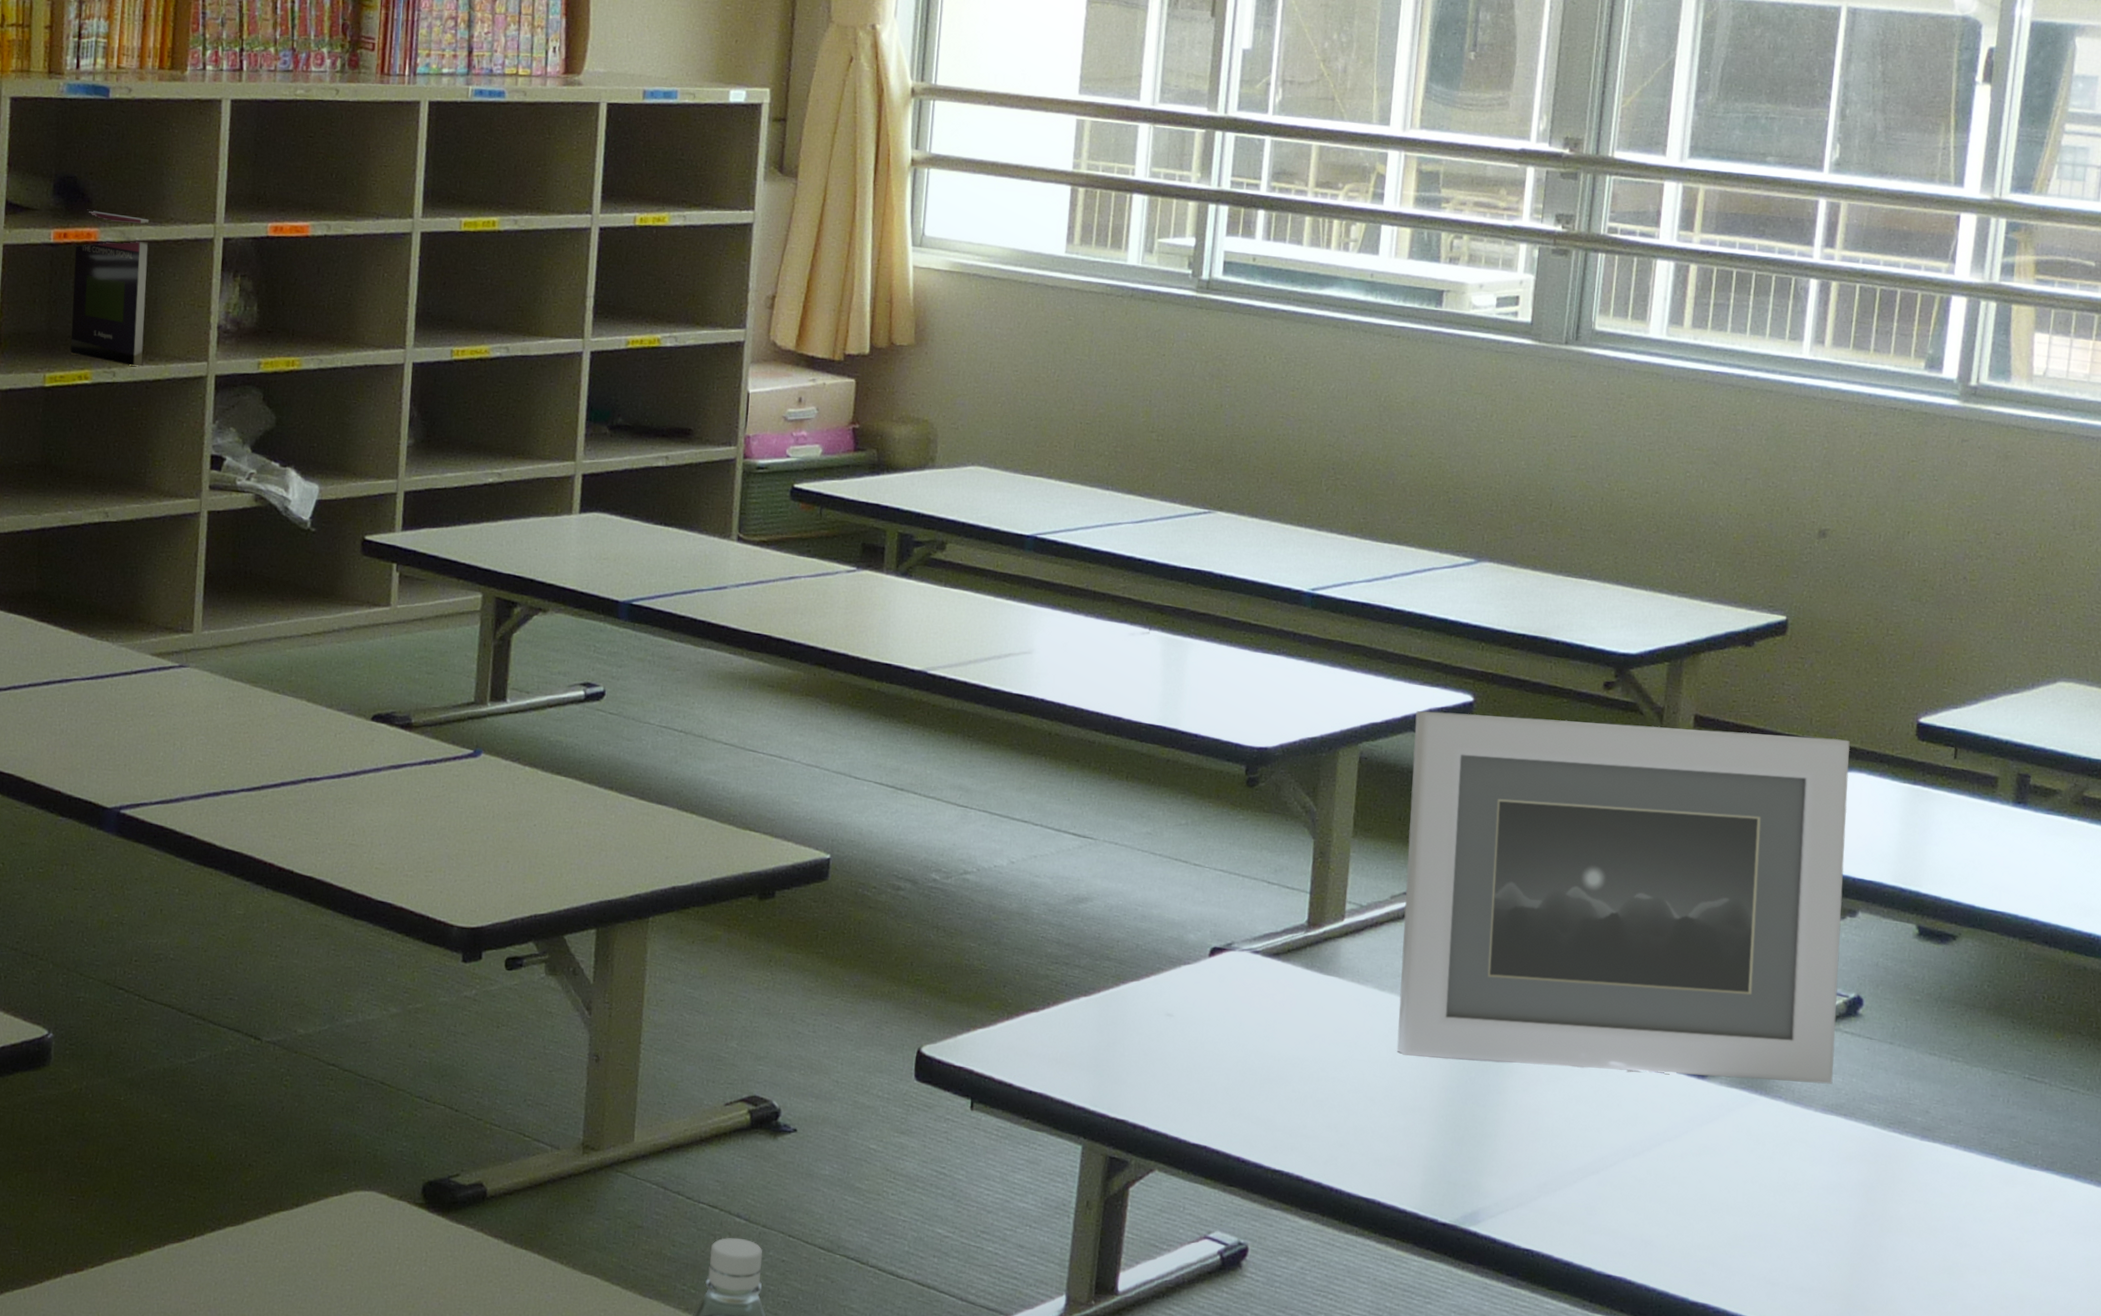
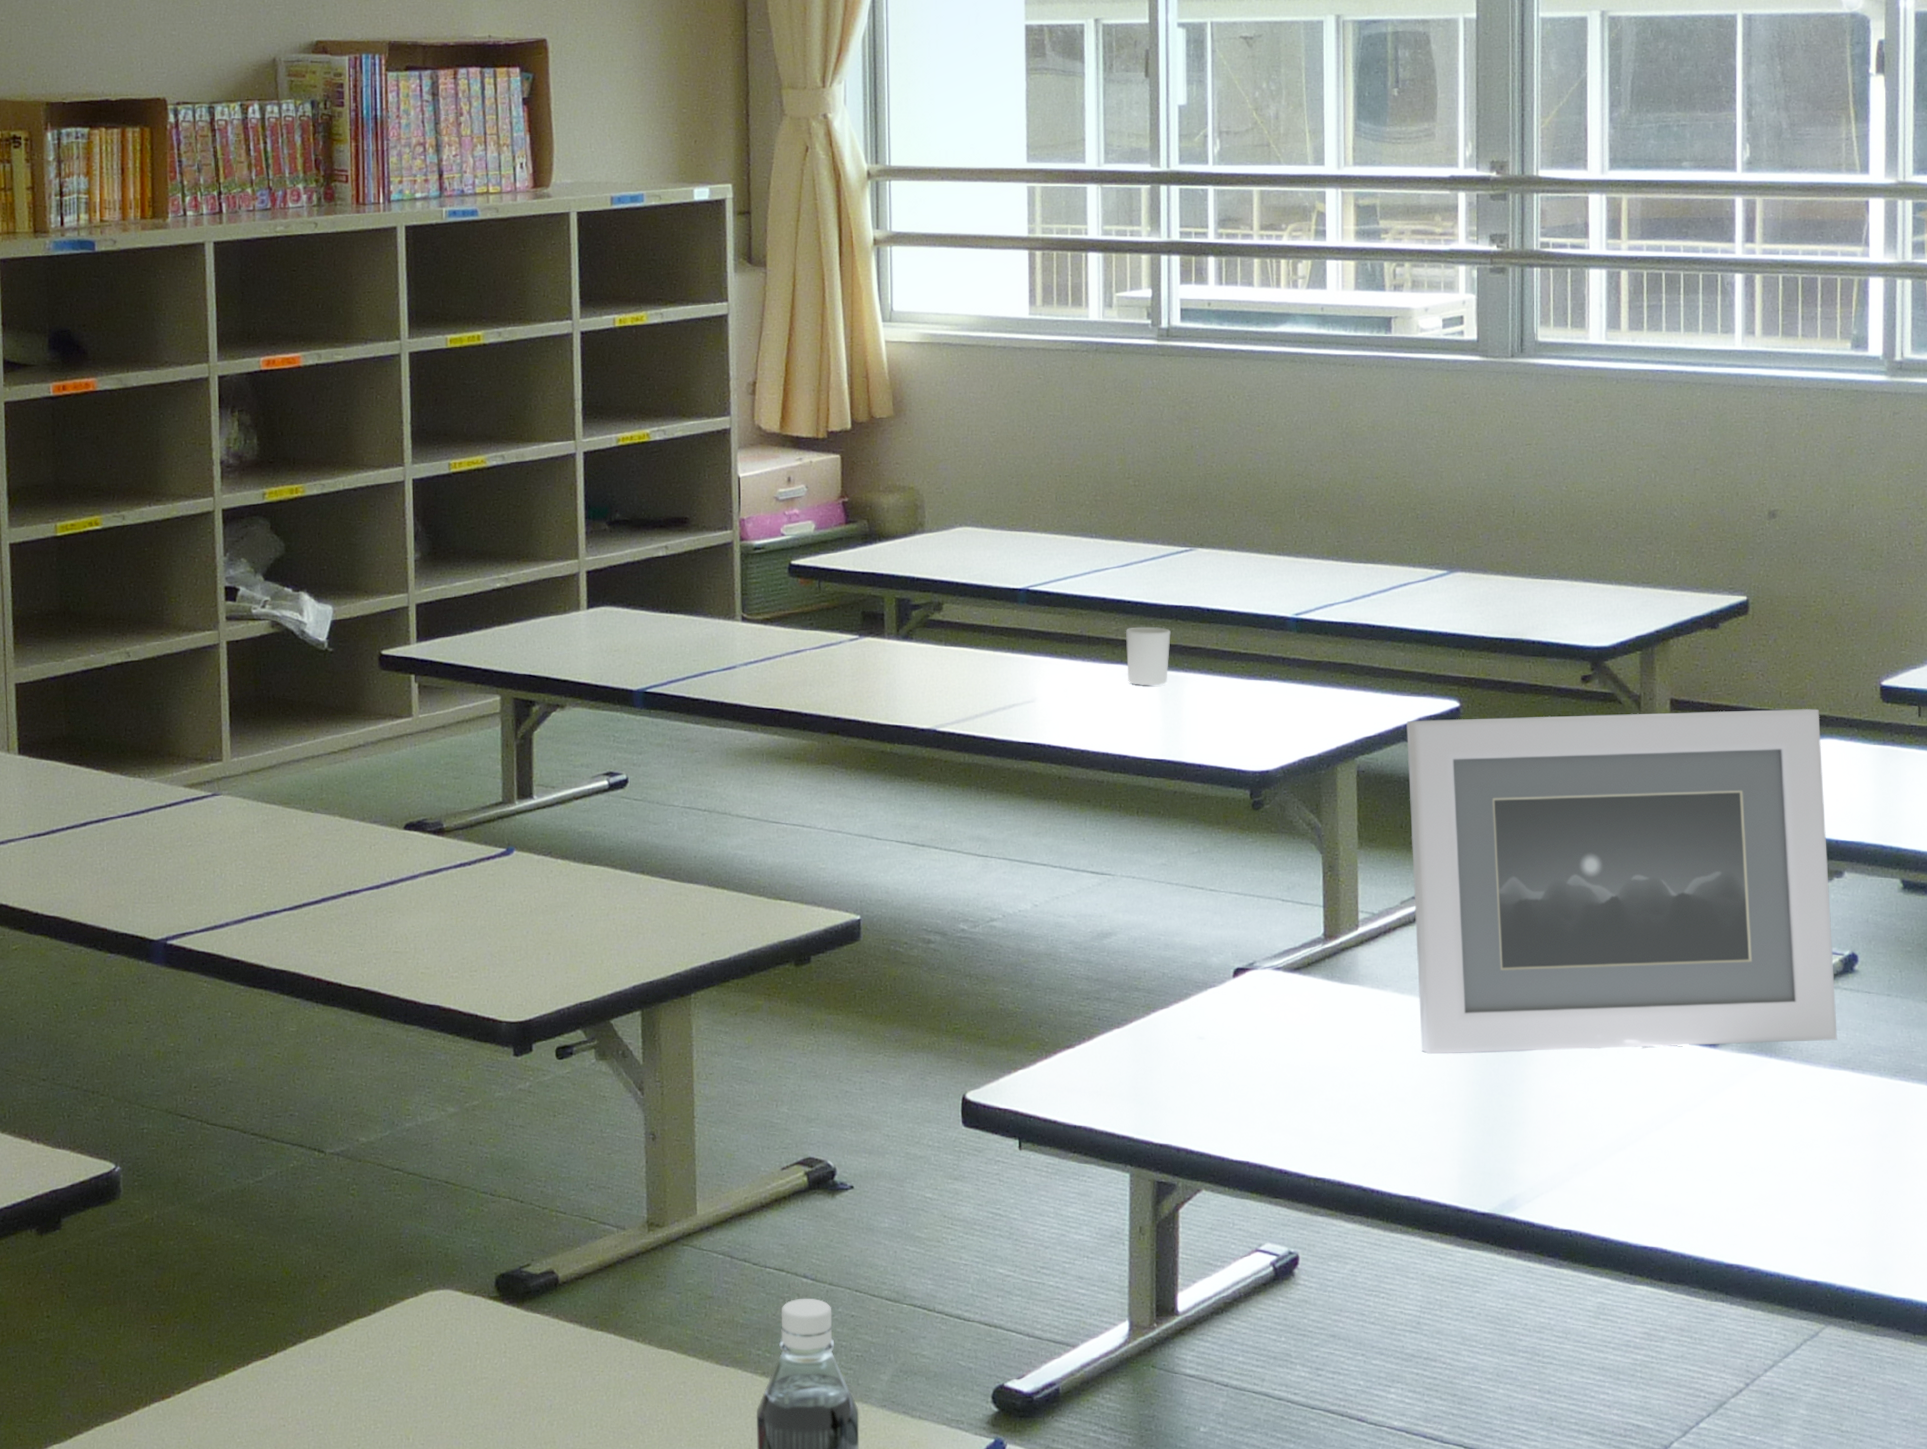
book: present [70,211,150,366] -> none [75,361,151,508]
mug: none [1130,586,1180,649] -> present [1125,626,1171,685]

